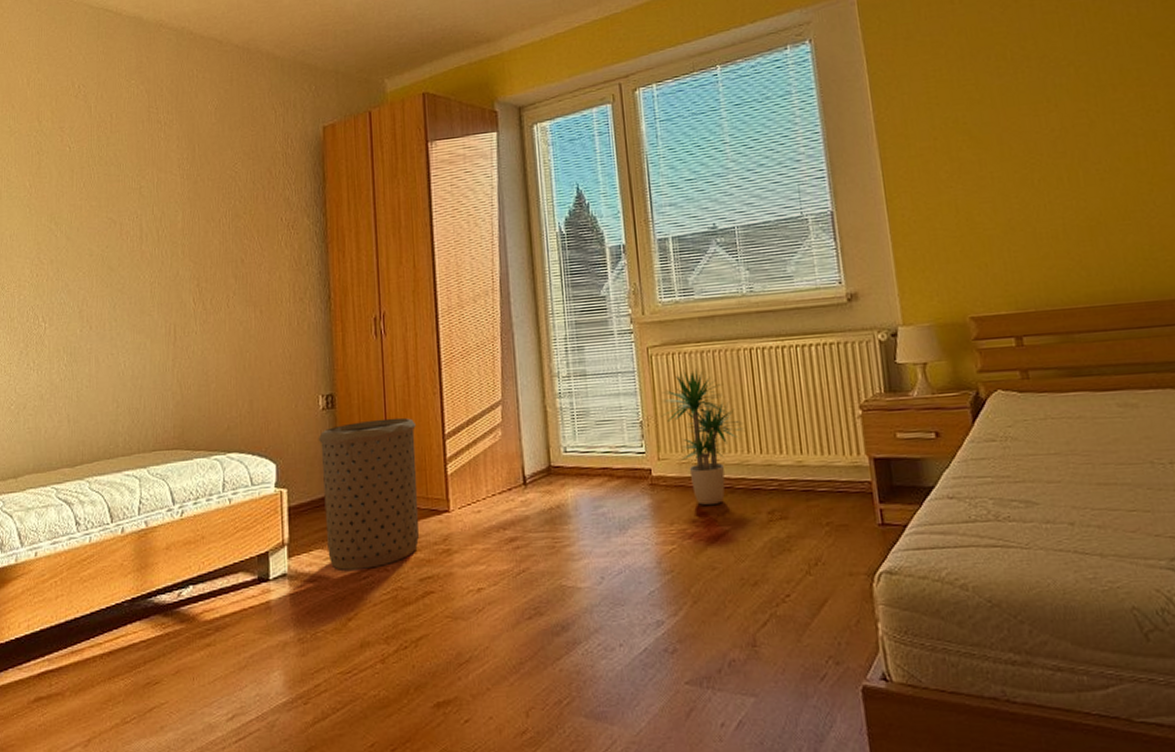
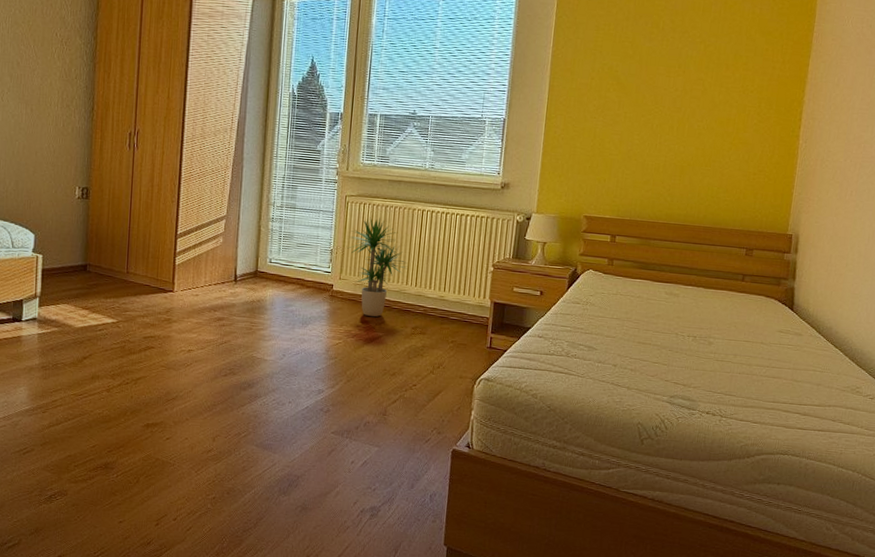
laundry basket: present [318,417,419,570] -> none [72,213,154,324]

